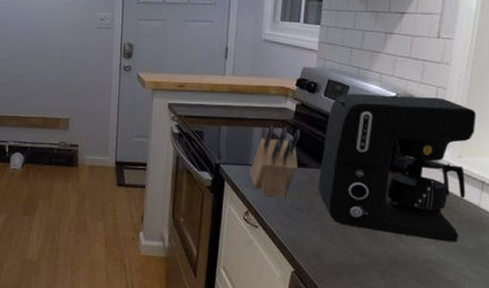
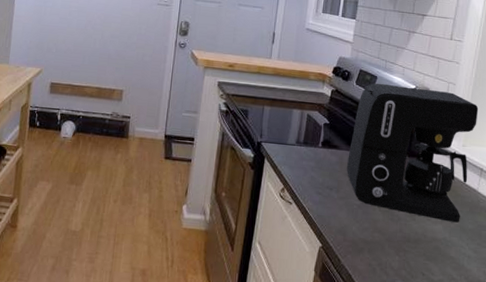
knife block: present [249,125,301,198] -> none [287,108,335,177]

